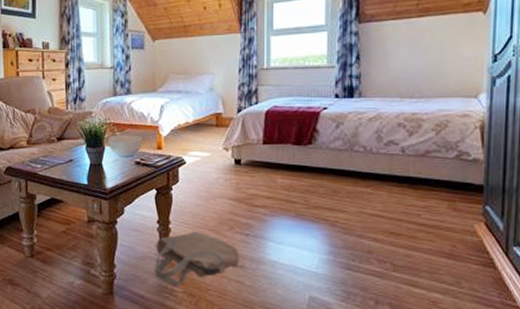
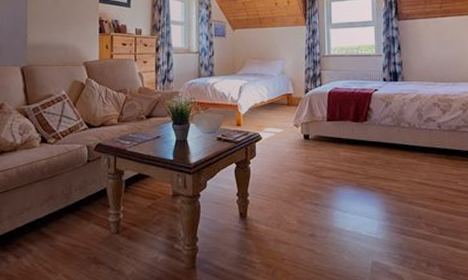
tote bag: present [155,231,240,287] -> none [235,202,311,258]

